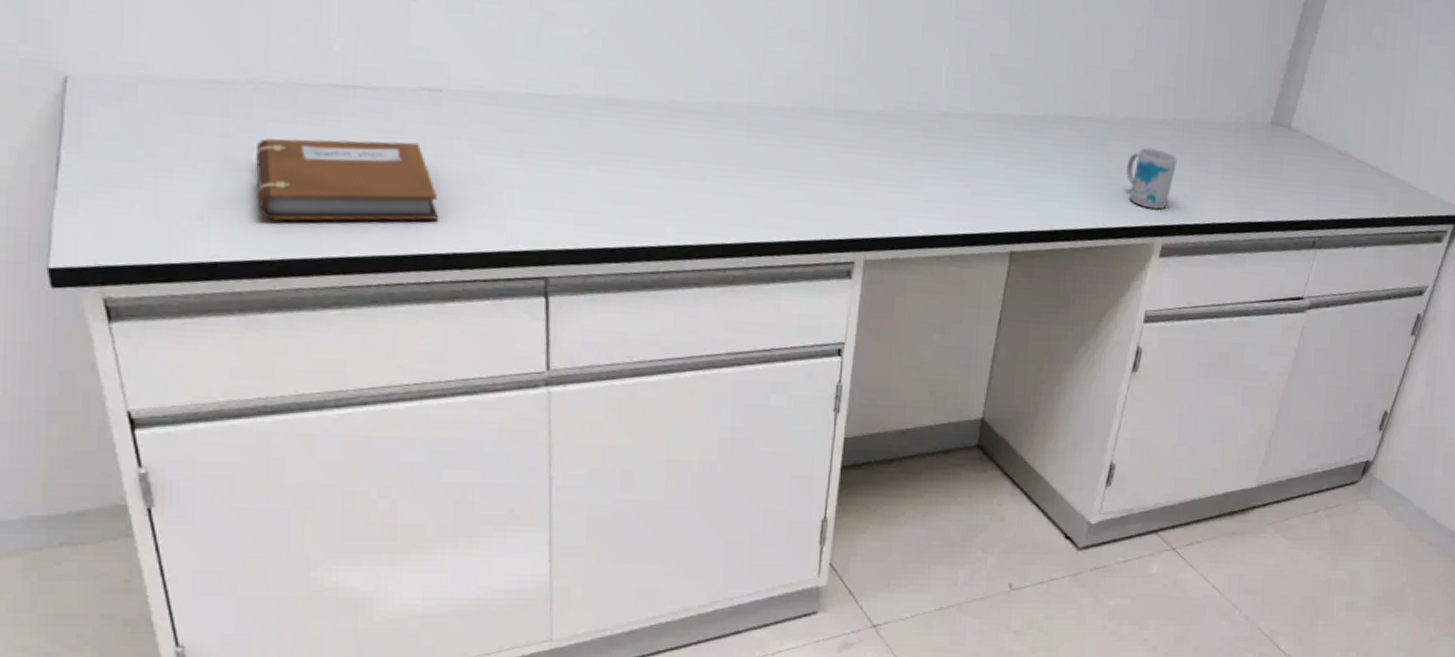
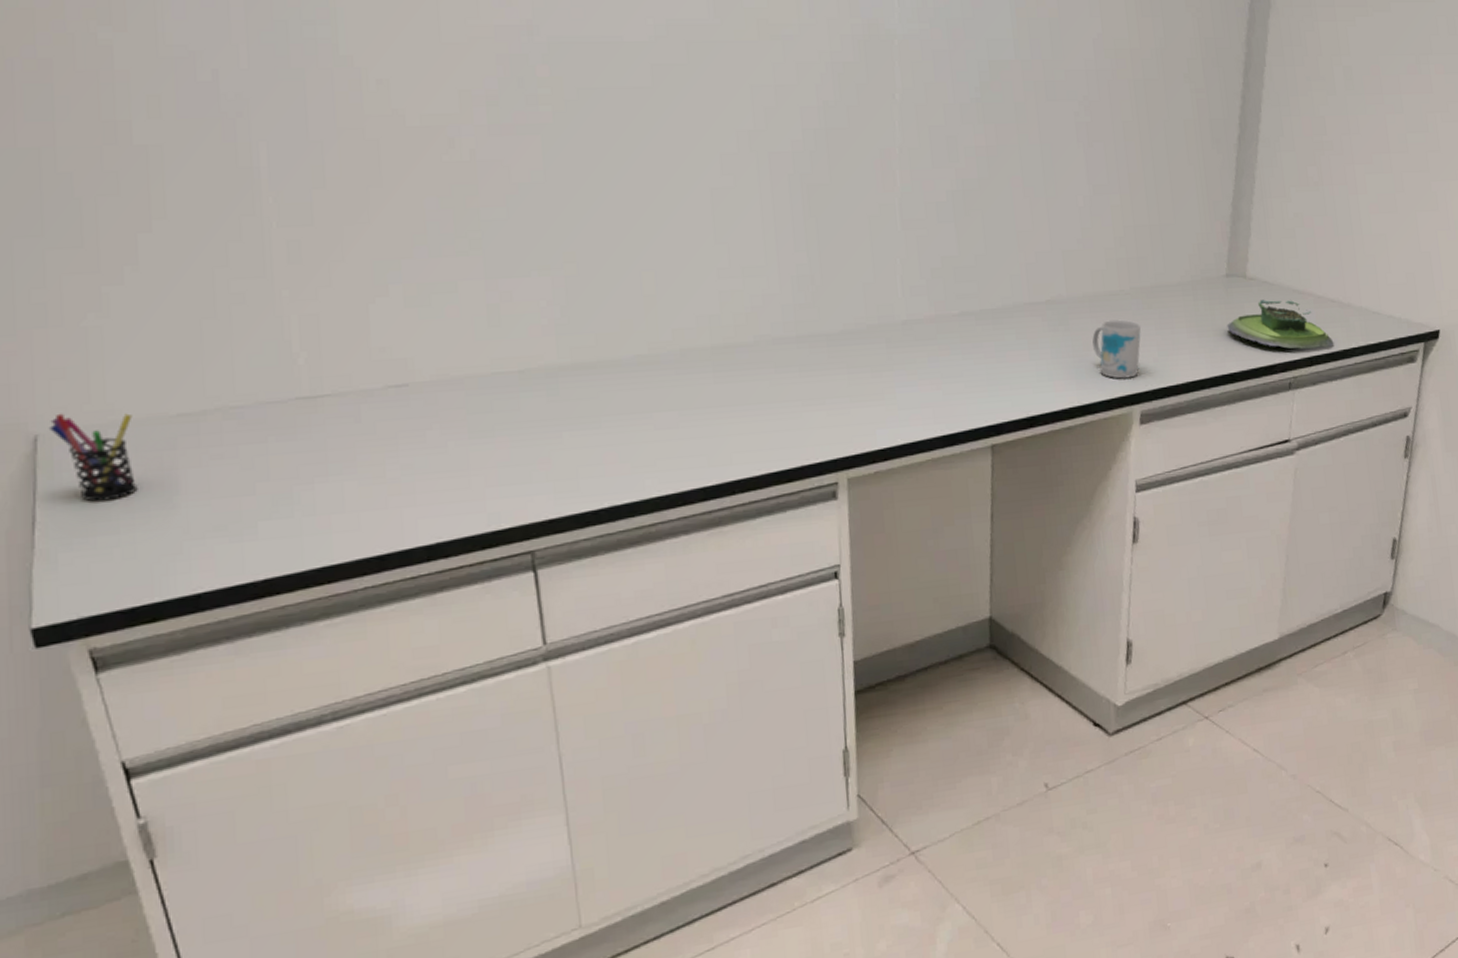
pen holder: none [79,58,164,155] -> present [48,413,138,502]
notebook: present [256,138,439,221] -> none [230,440,419,542]
plant pot: none [1262,153,1365,213] -> present [1226,299,1334,350]

